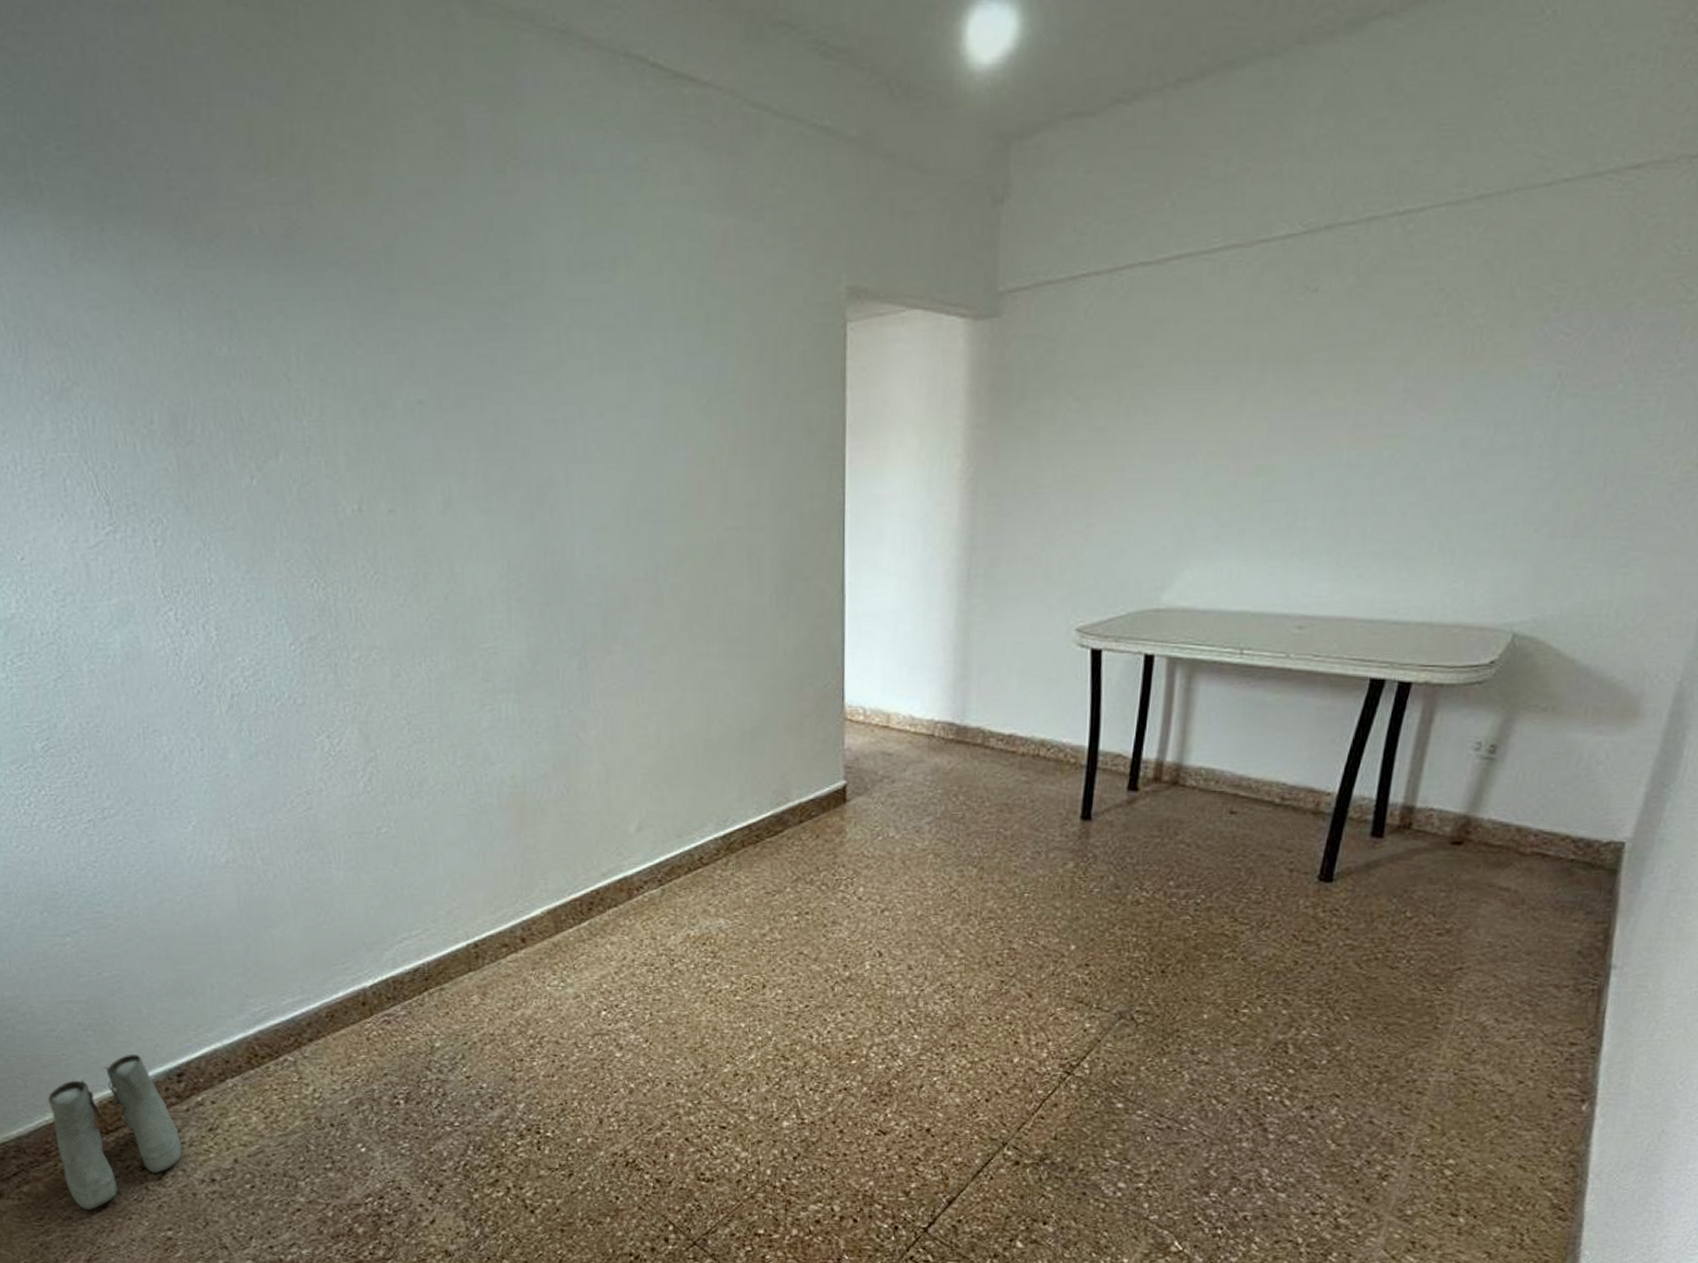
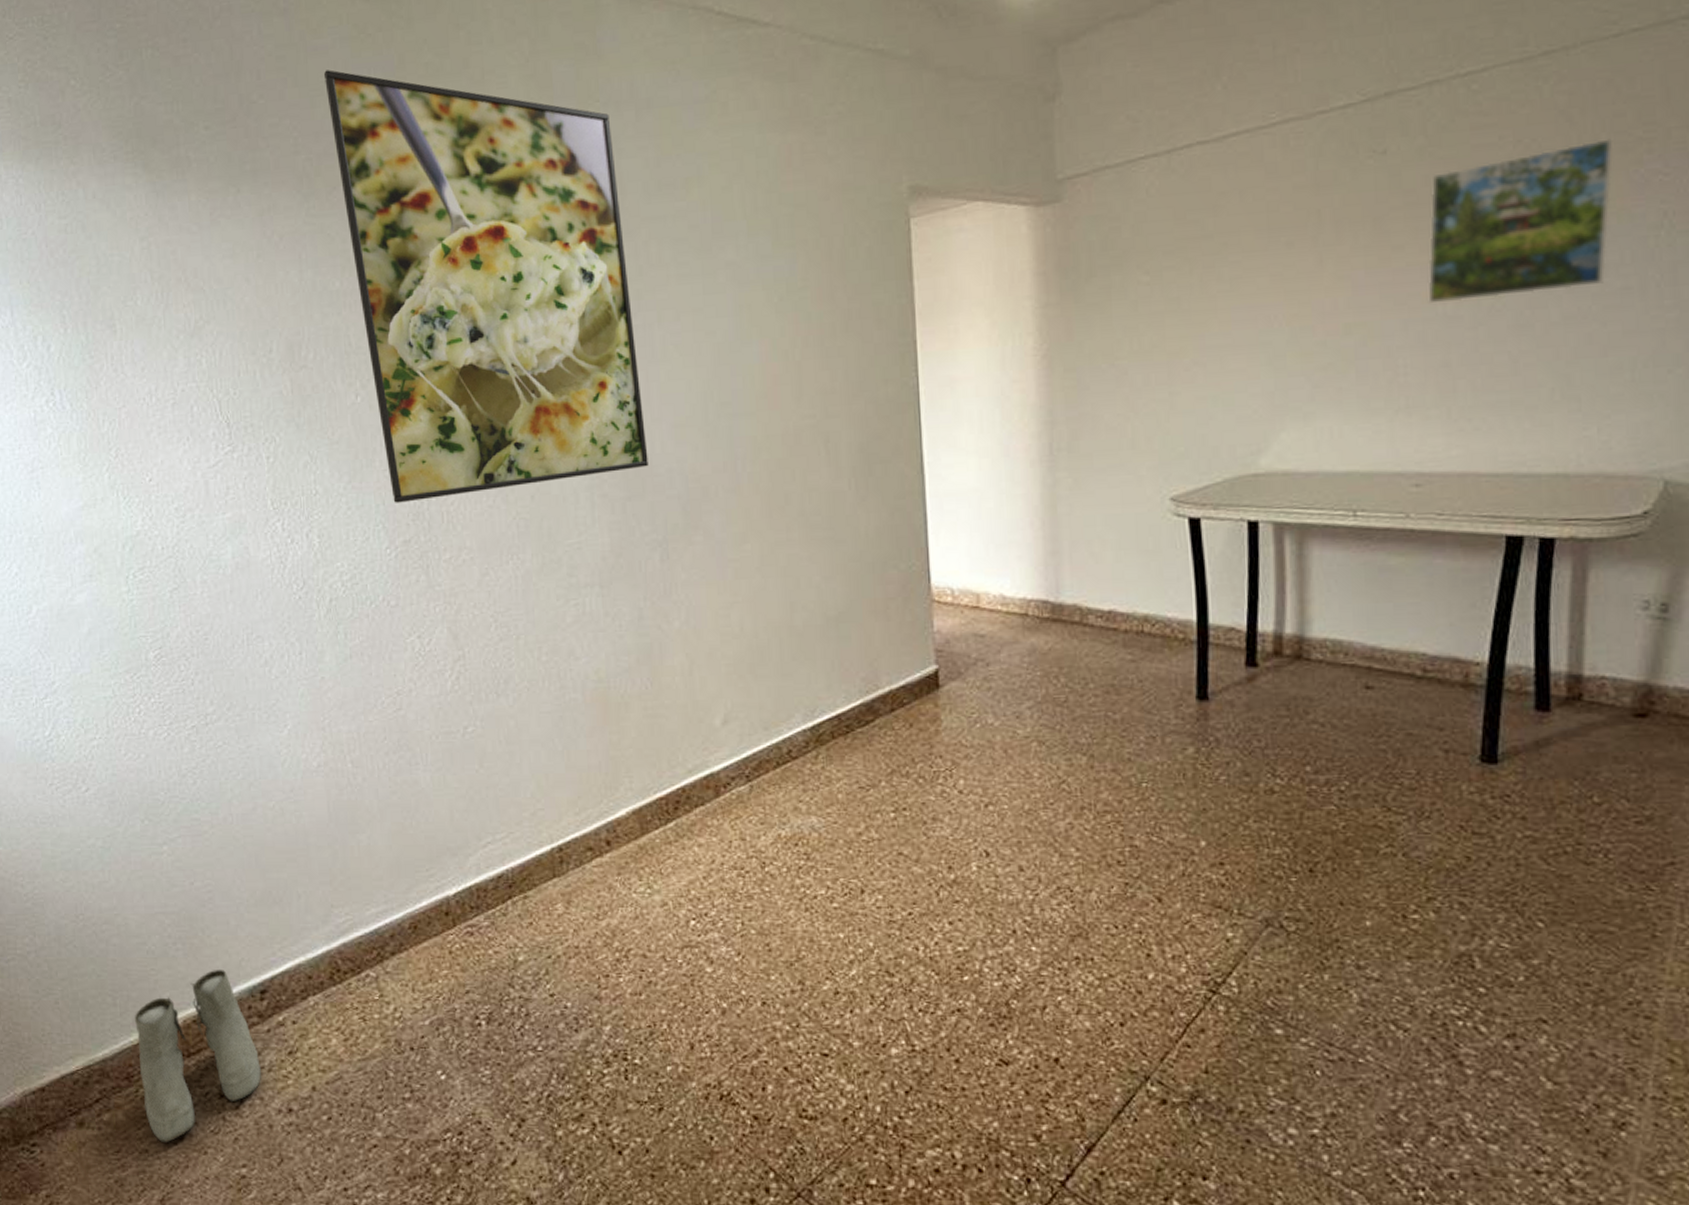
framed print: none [198,89,568,597] -> present [324,70,648,503]
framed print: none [1335,293,1527,450] -> present [1427,138,1614,304]

